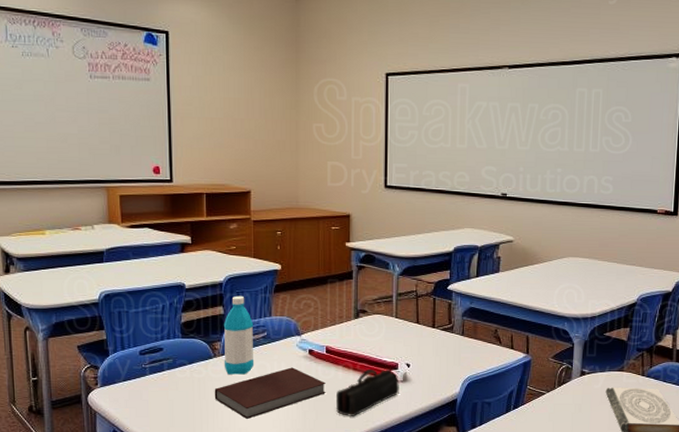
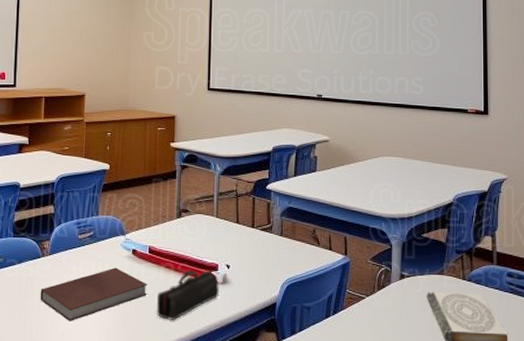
water bottle: present [223,295,255,375] -> none [51,195,82,275]

